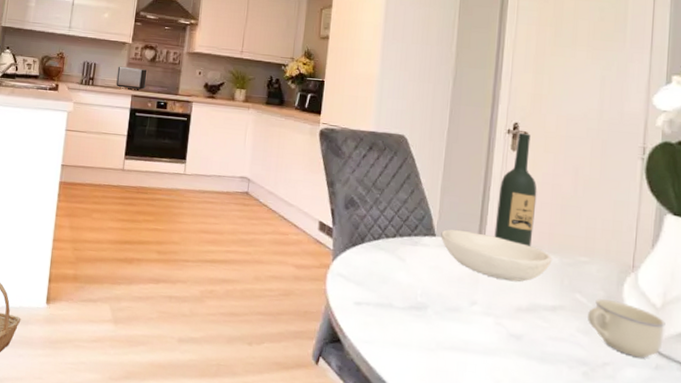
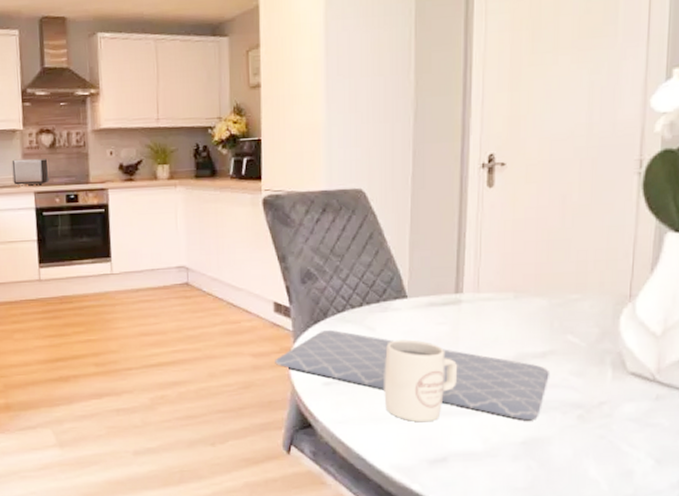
placemat: none [314,253,558,369] -> present [275,329,549,420]
mug: none [408,273,476,356] -> present [384,339,458,423]
bowl: present [441,229,552,282] -> none [413,286,540,334]
wine bottle: present [494,133,537,246] -> none [473,165,520,292]
cup: present [588,299,666,358] -> none [581,336,667,391]

